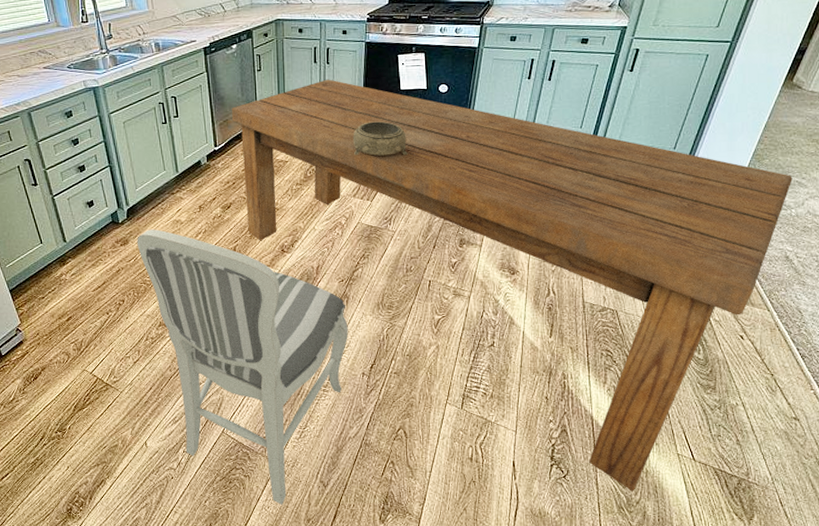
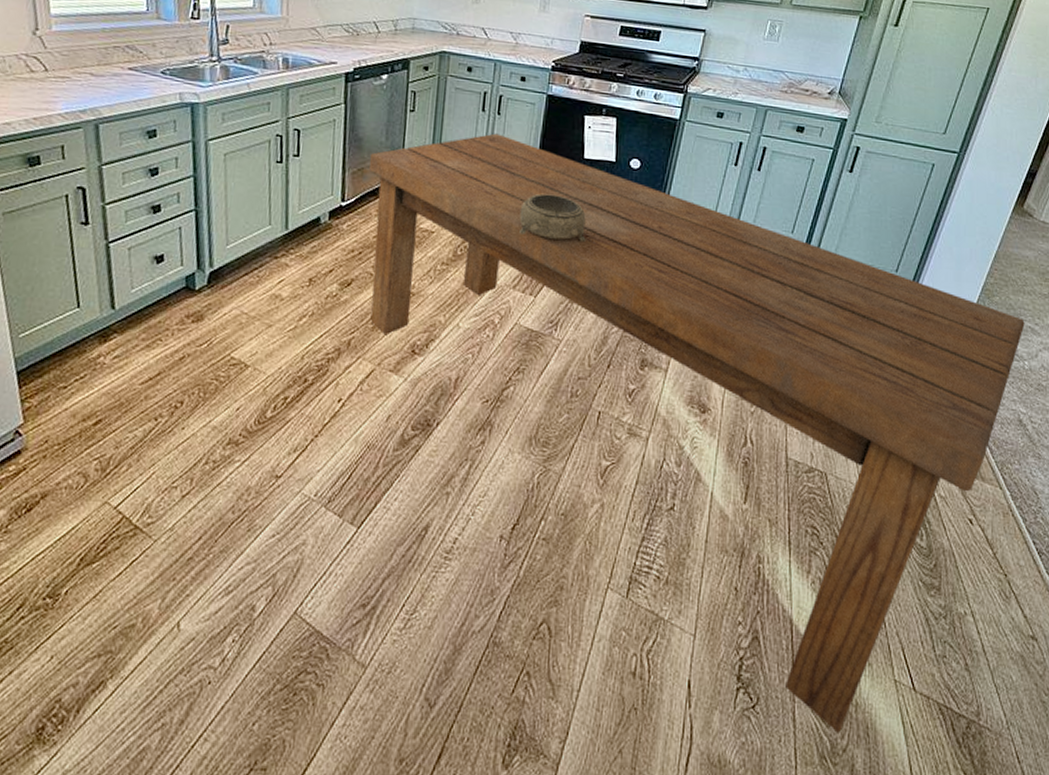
dining chair: present [136,229,348,505] -> none [215,304,488,734]

